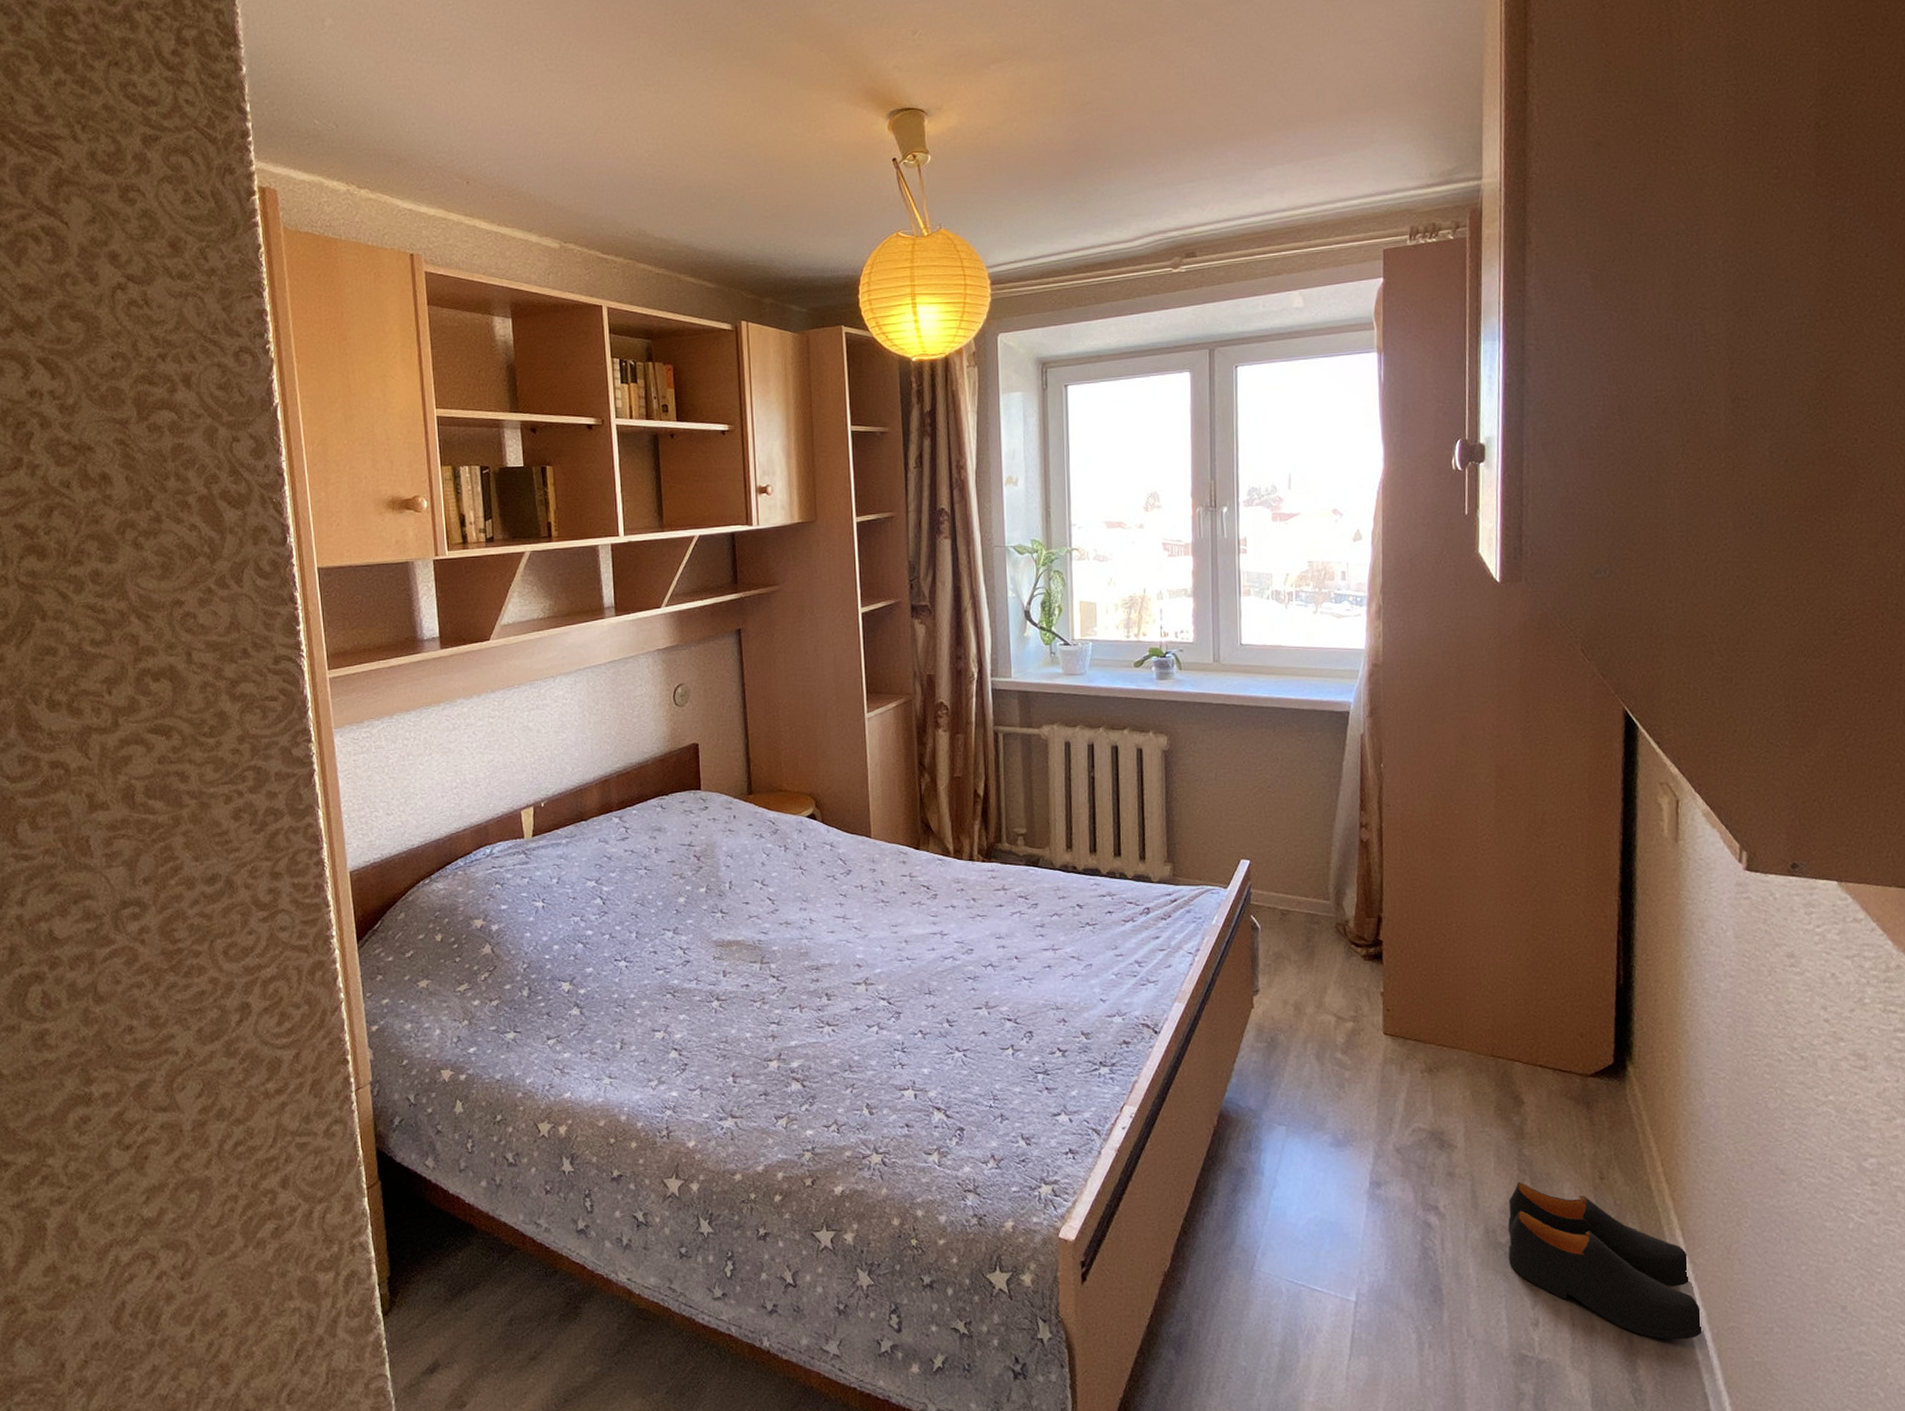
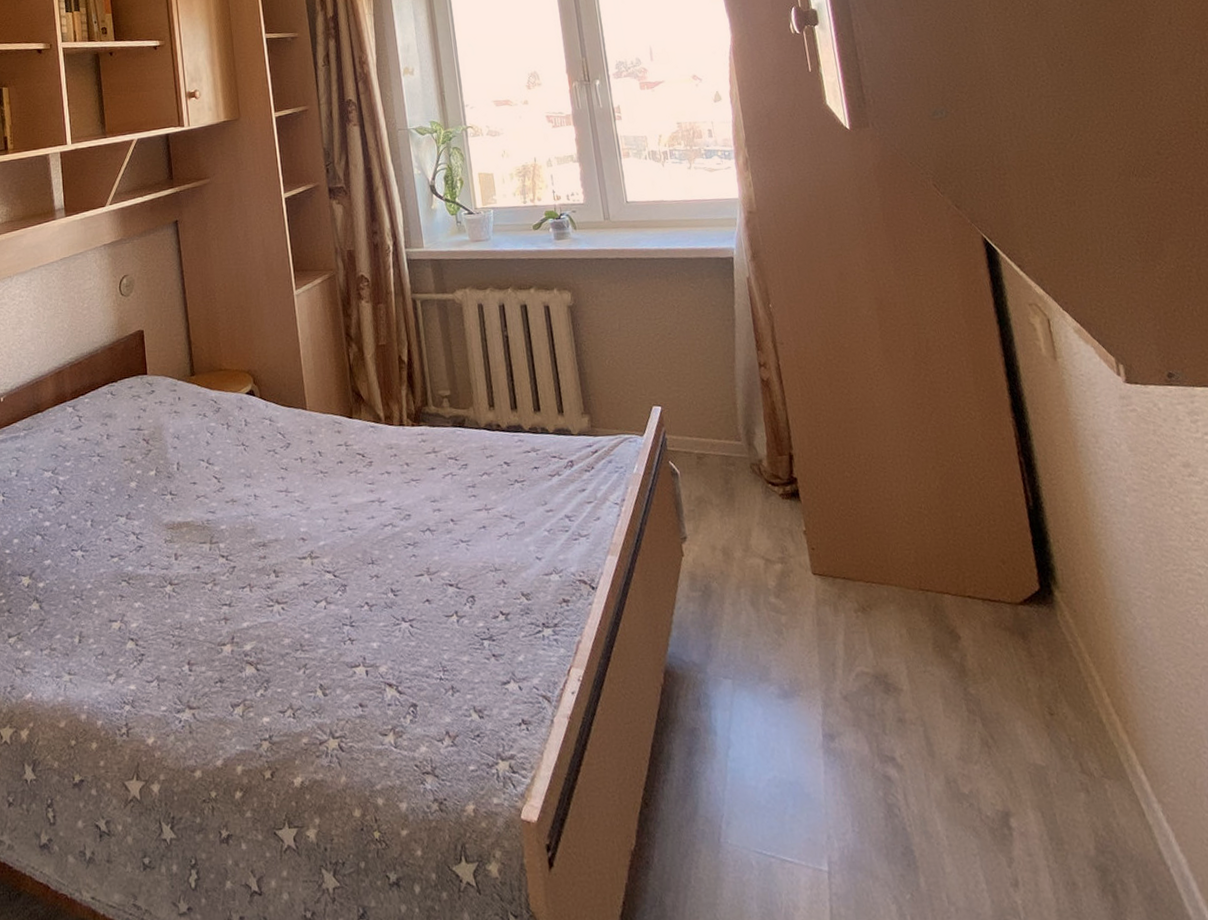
shoes: present [1508,1182,1704,1340] -> none [963,724,1188,894]

